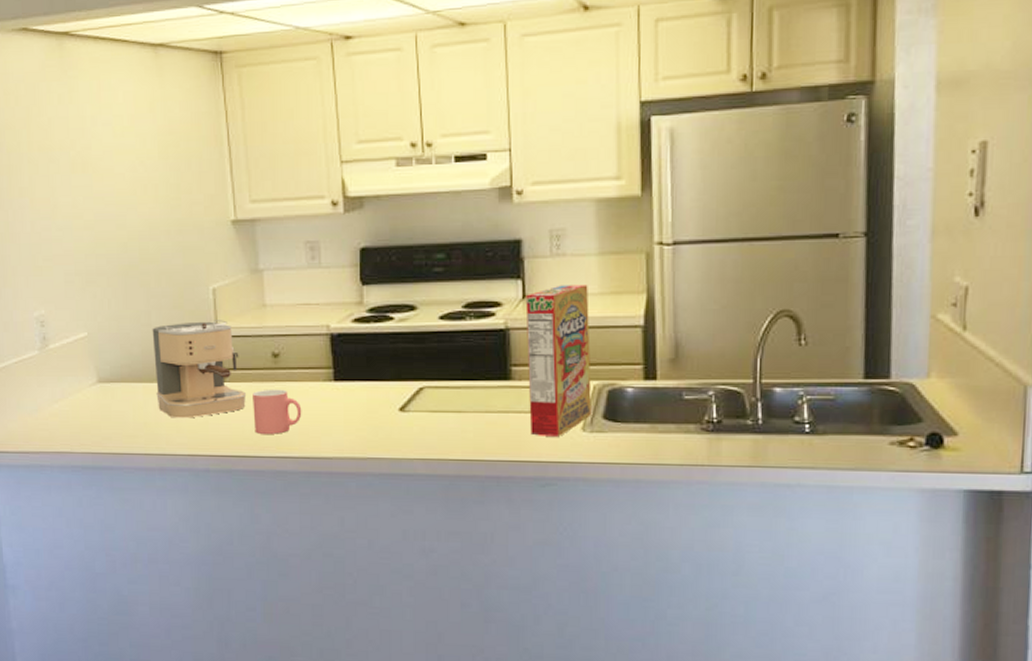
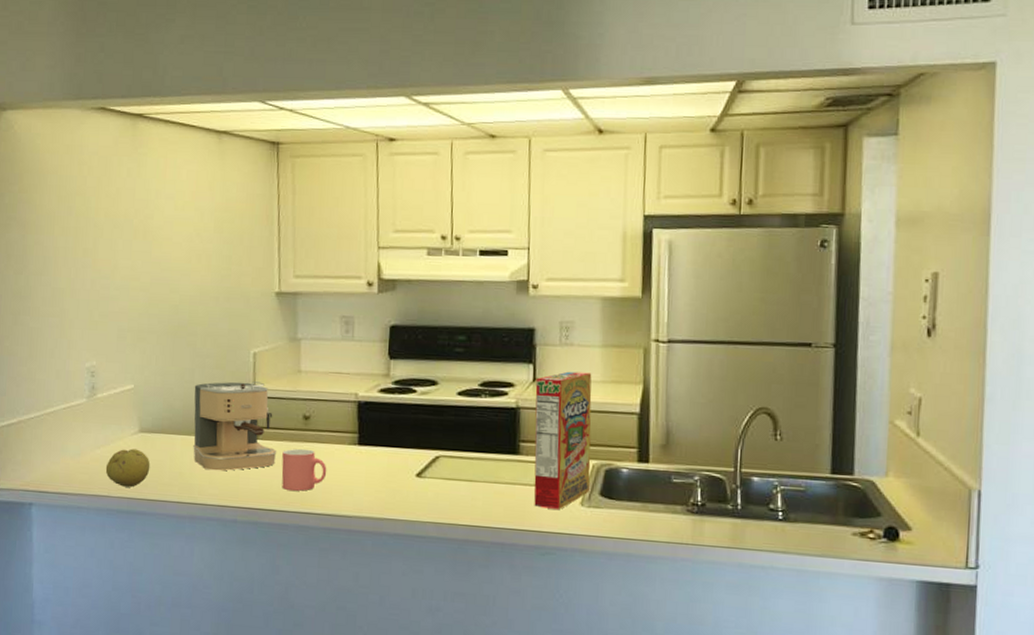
fruit: none [65,400,113,442] -> present [105,448,151,488]

